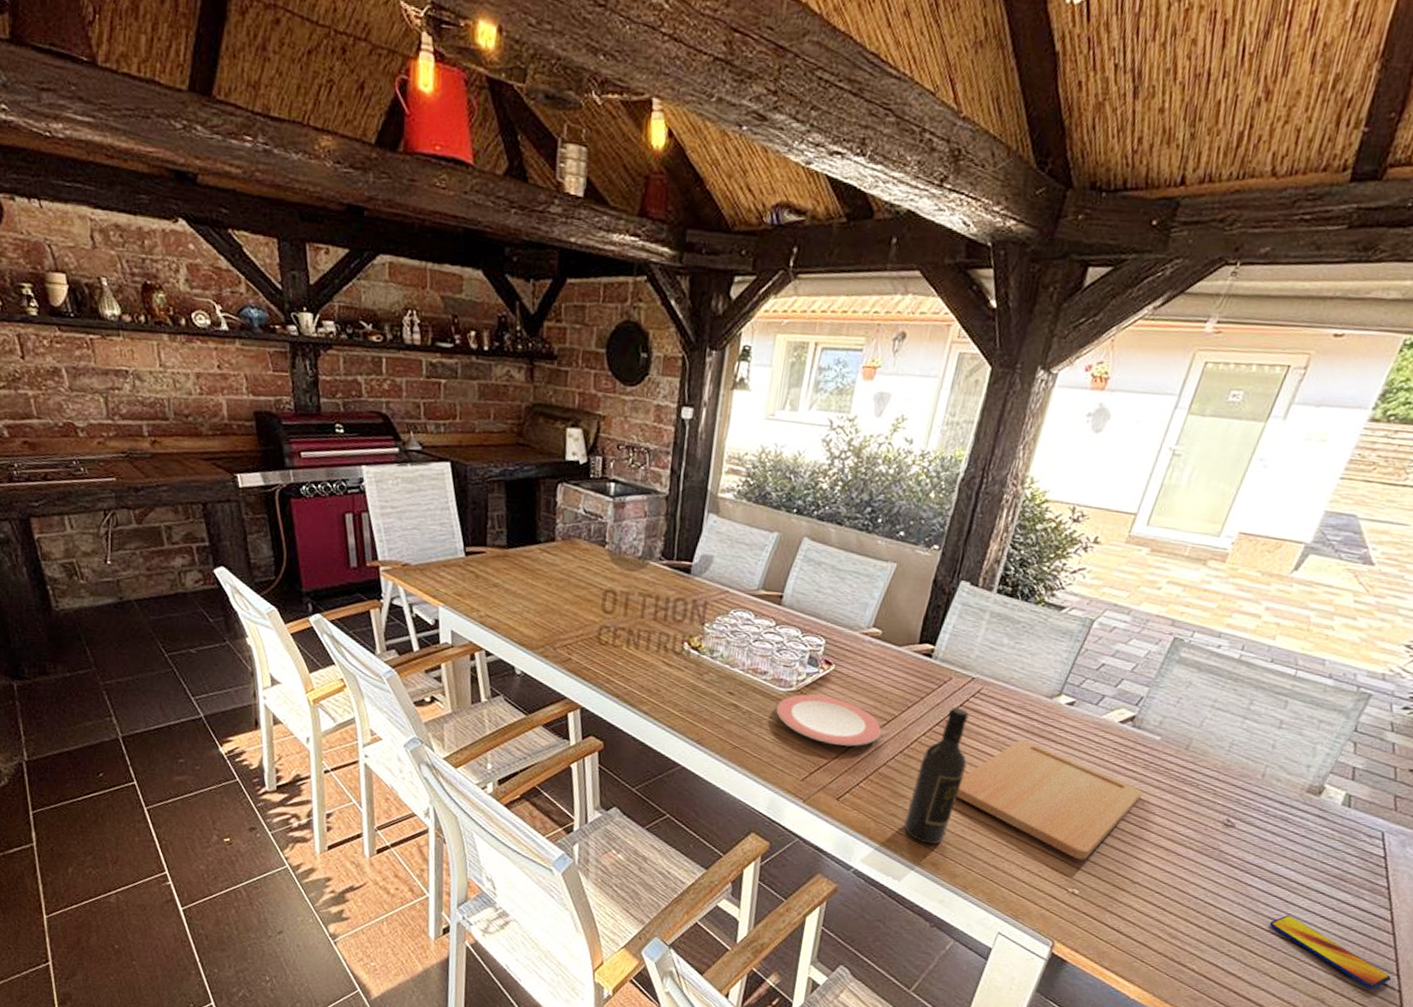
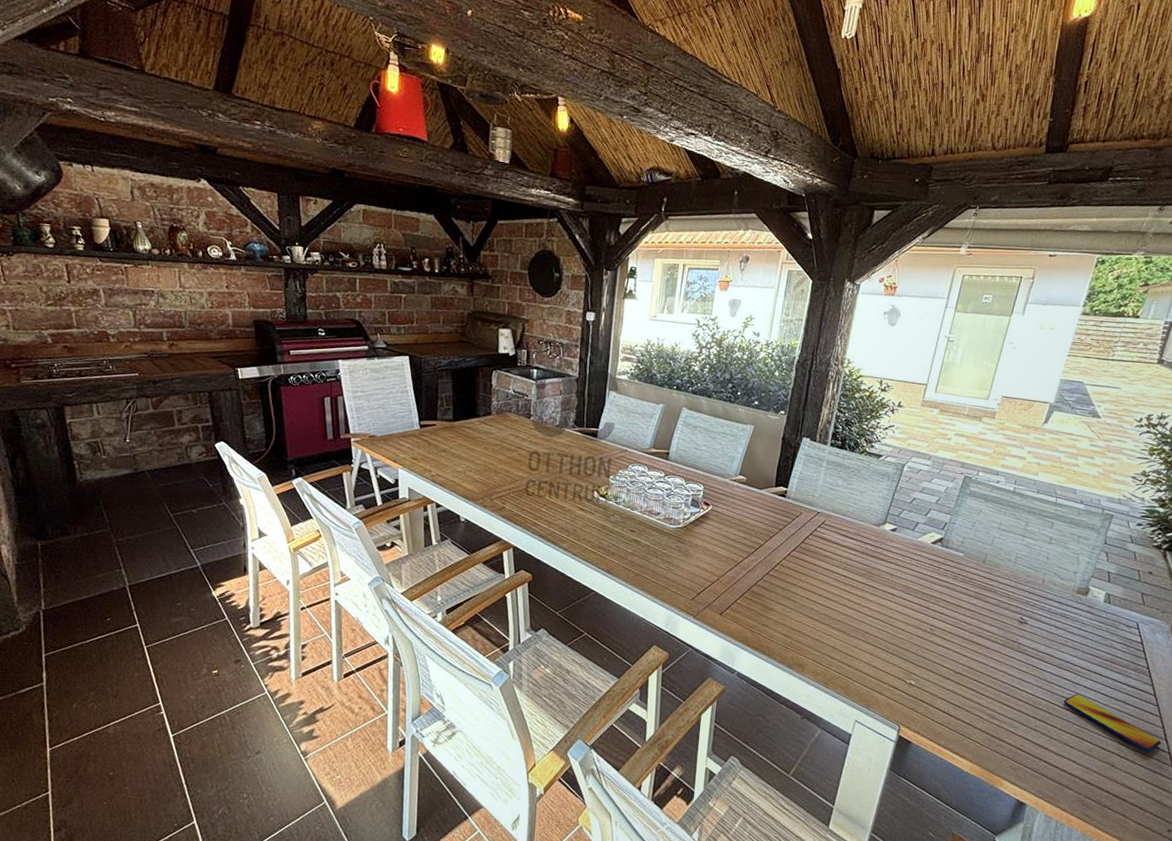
plate: present [776,694,882,747] -> none [669,529,752,571]
wine bottle: present [904,707,969,845] -> none [774,535,819,649]
cutting board: present [956,739,1143,861] -> none [813,559,955,656]

